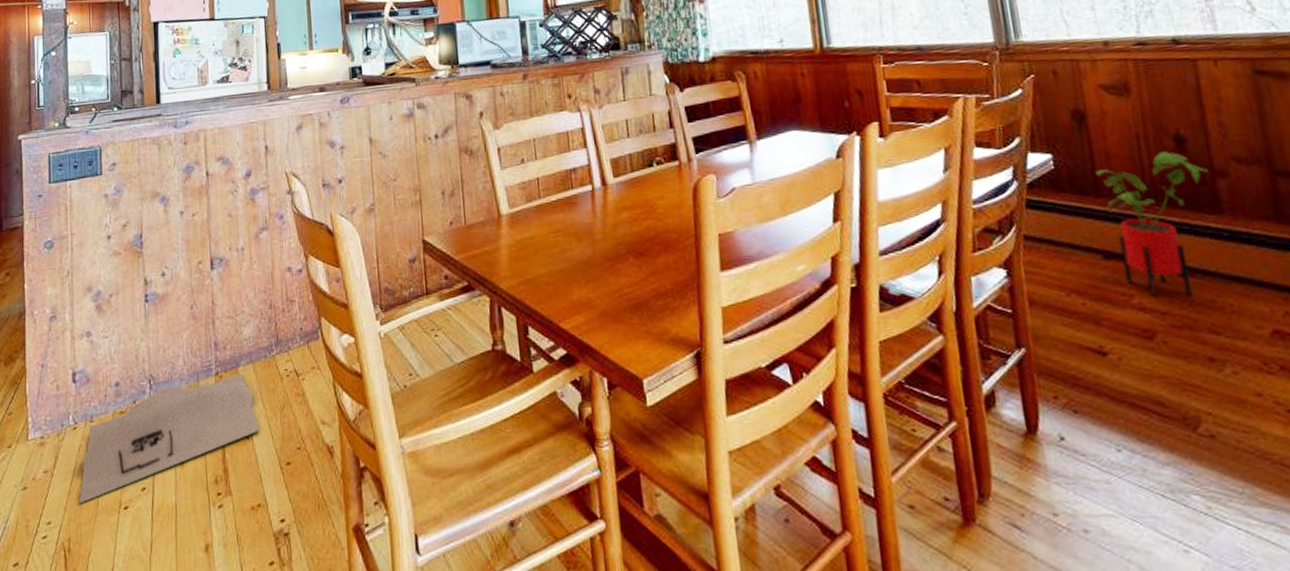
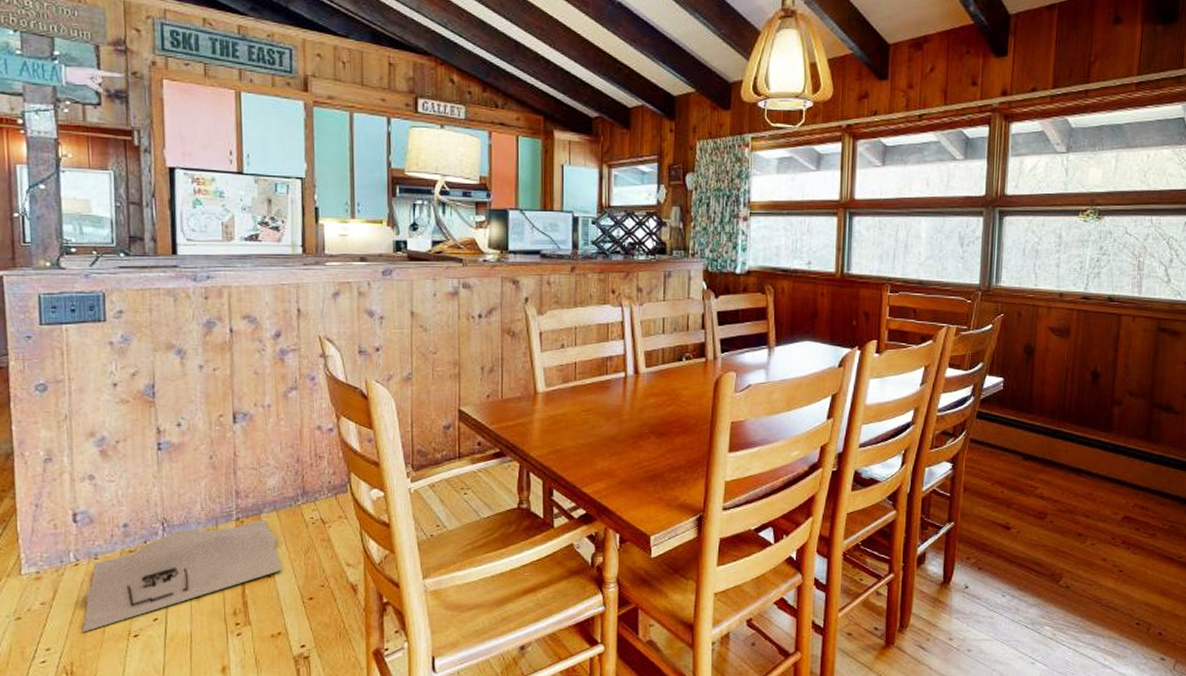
house plant: present [1095,151,1208,298] -> none [1031,383,1109,490]

